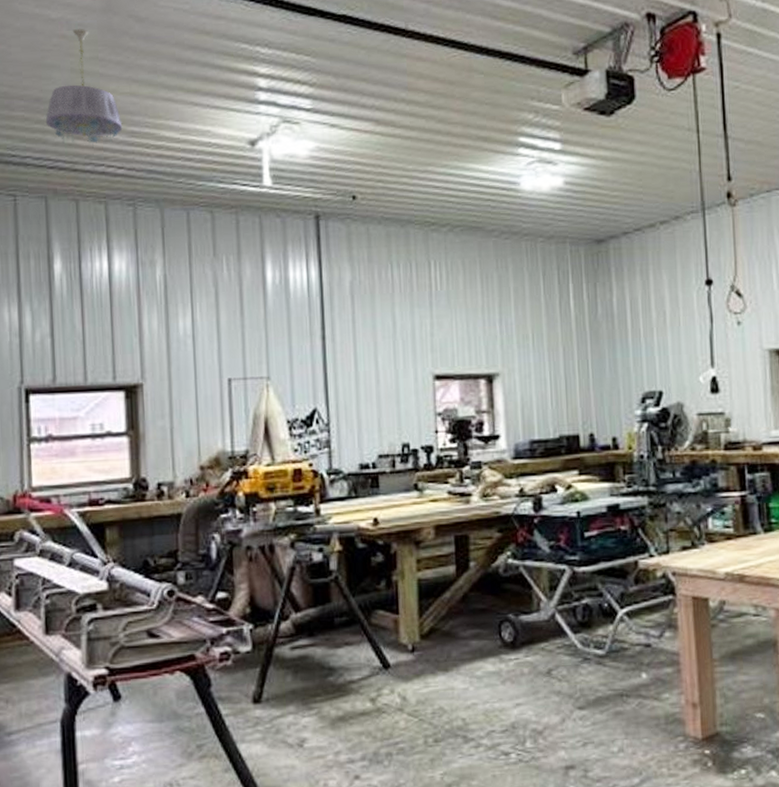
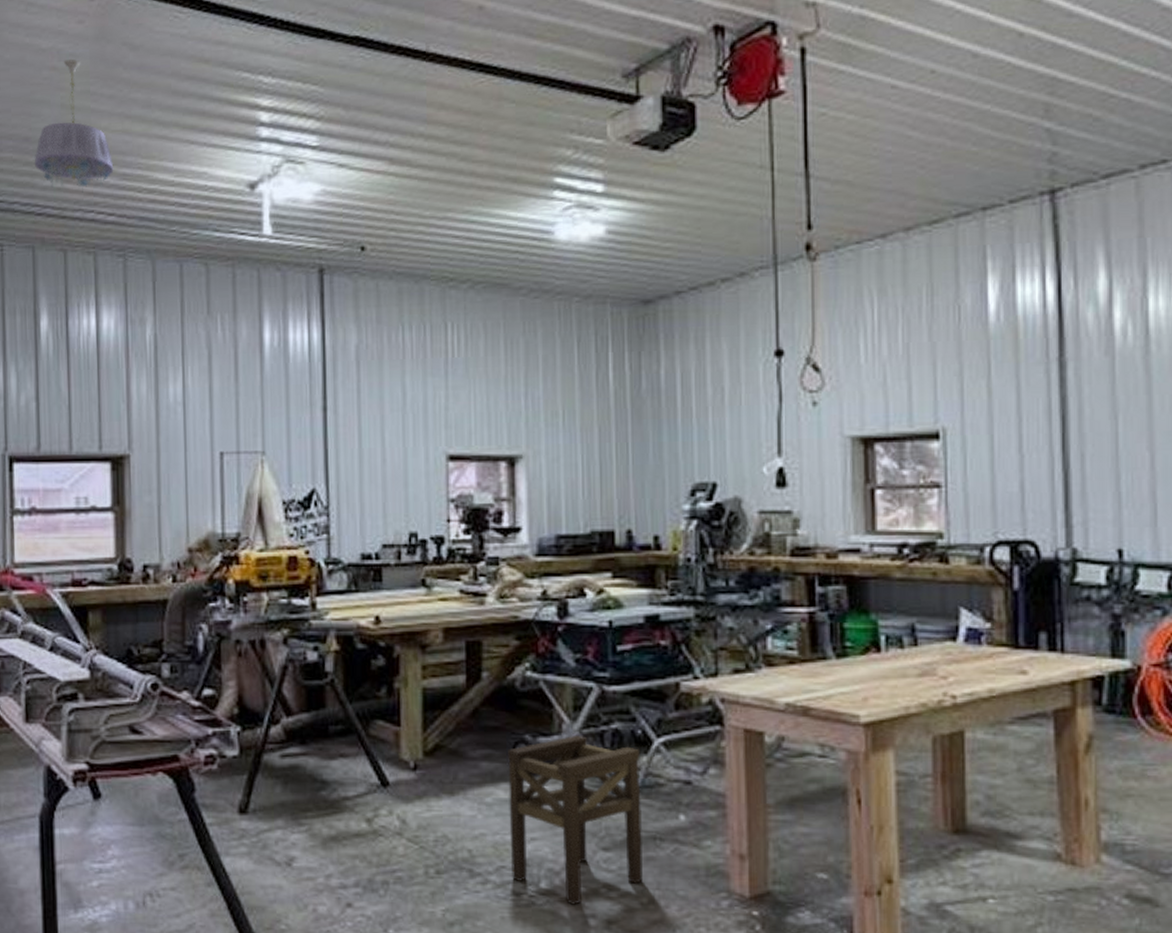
stool: none [494,611,613,759] -> present [508,734,643,905]

